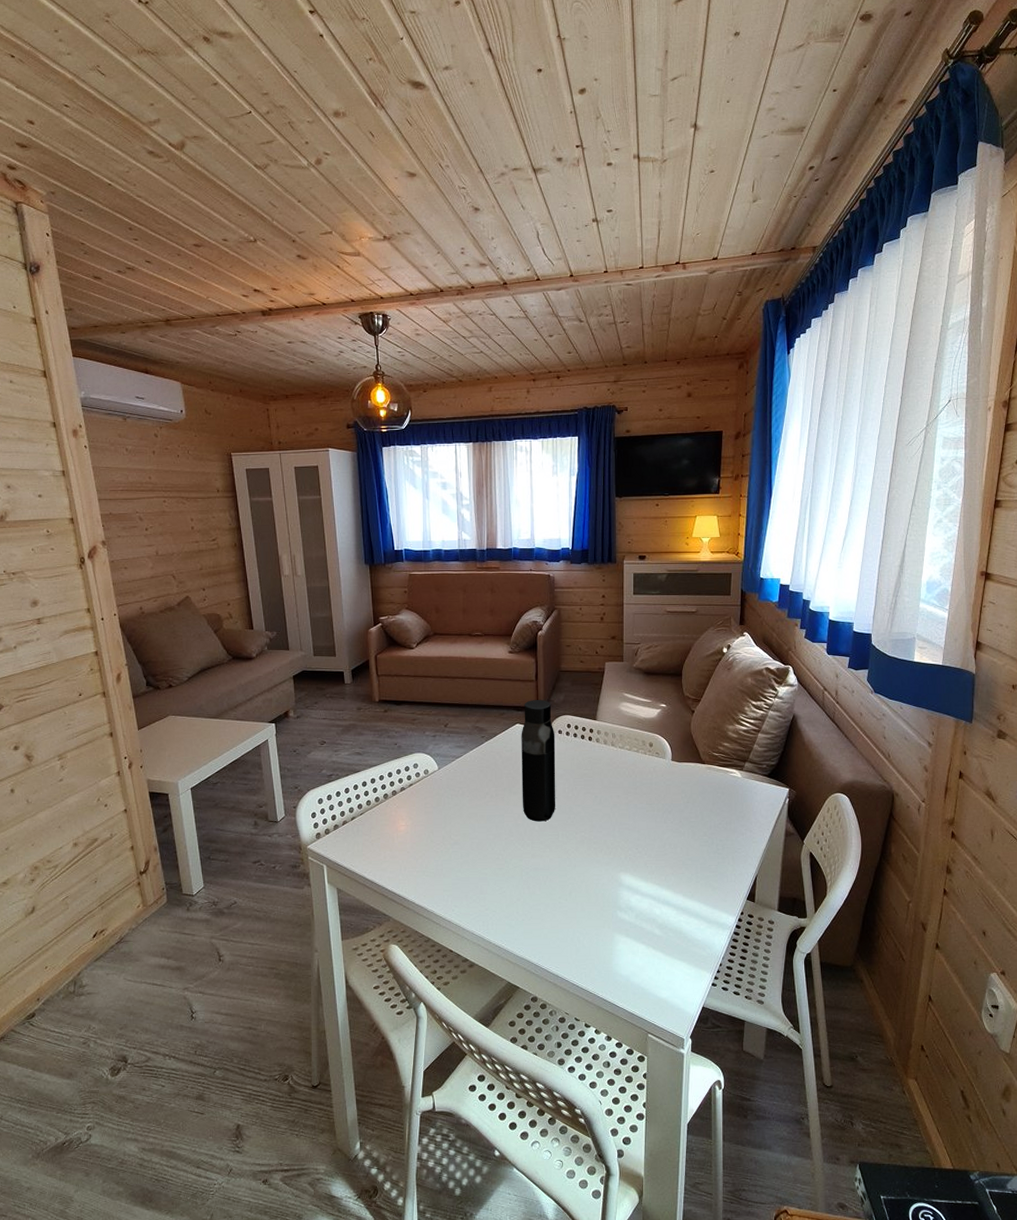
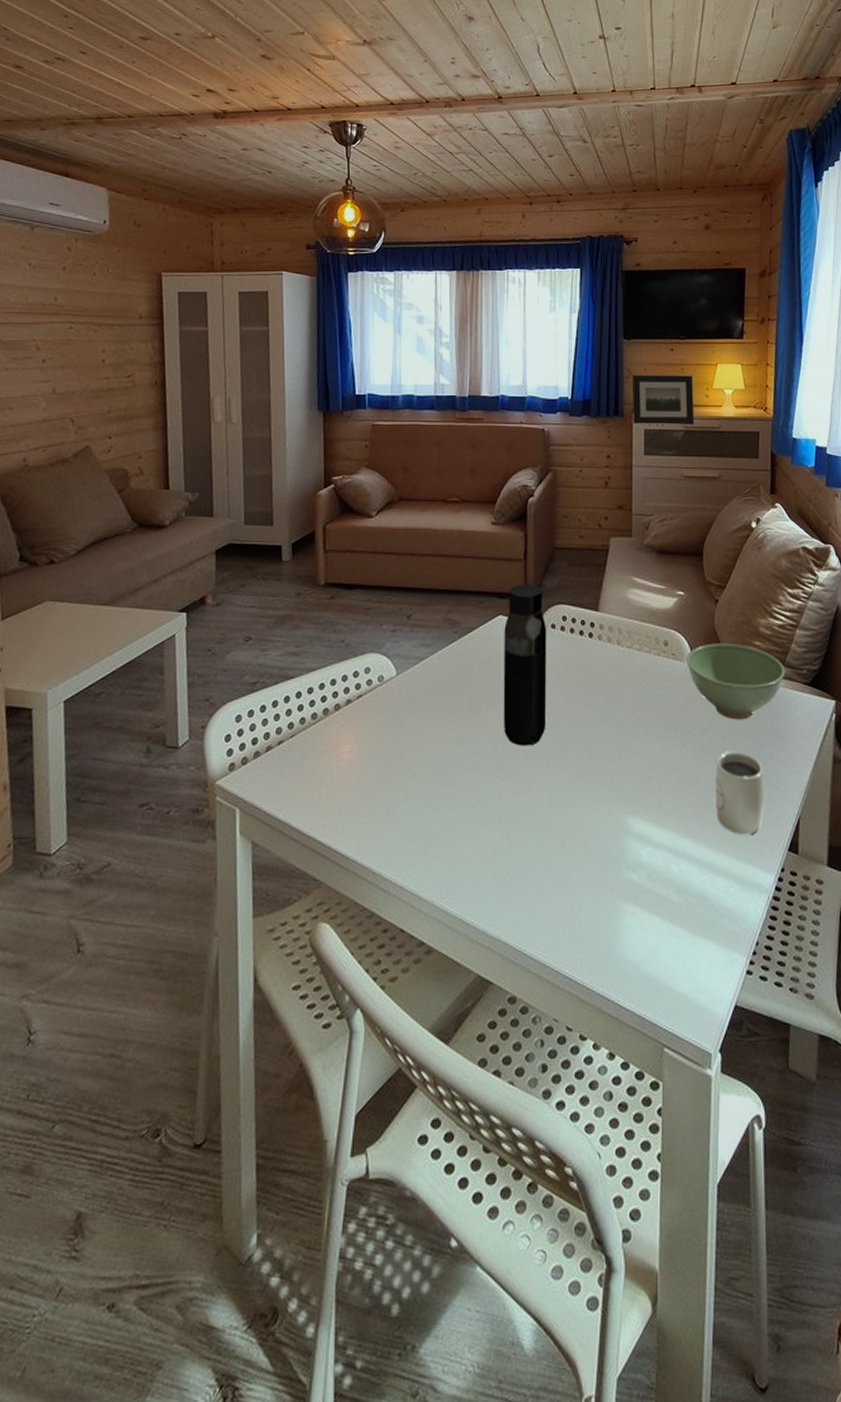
picture frame: none [623,526,676,569] -> present [631,374,695,425]
bowl: none [667,744,749,803] -> present [686,643,786,720]
mug: none [689,826,729,888] -> present [714,751,764,836]

